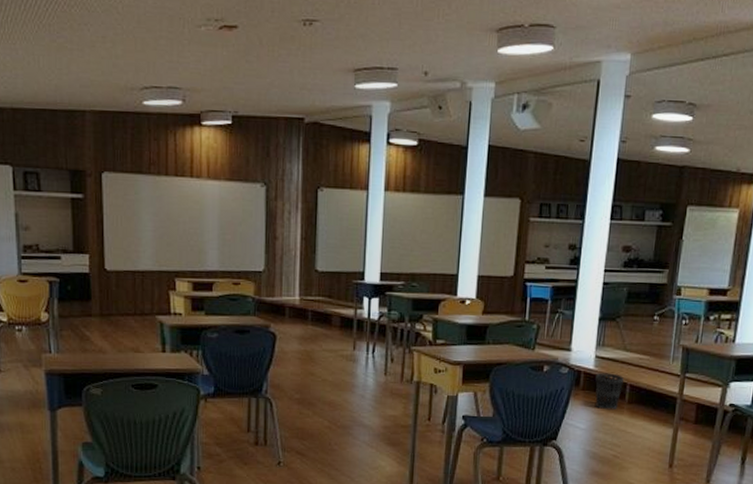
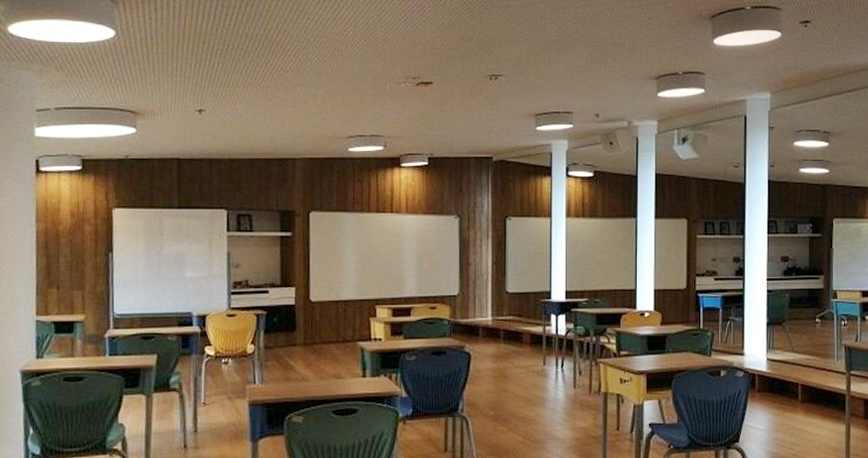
wastebasket: present [595,373,624,410] -> none [769,374,795,410]

